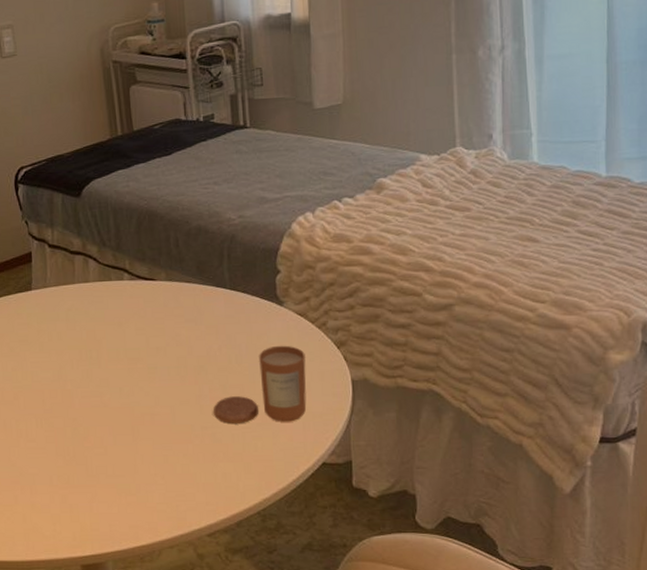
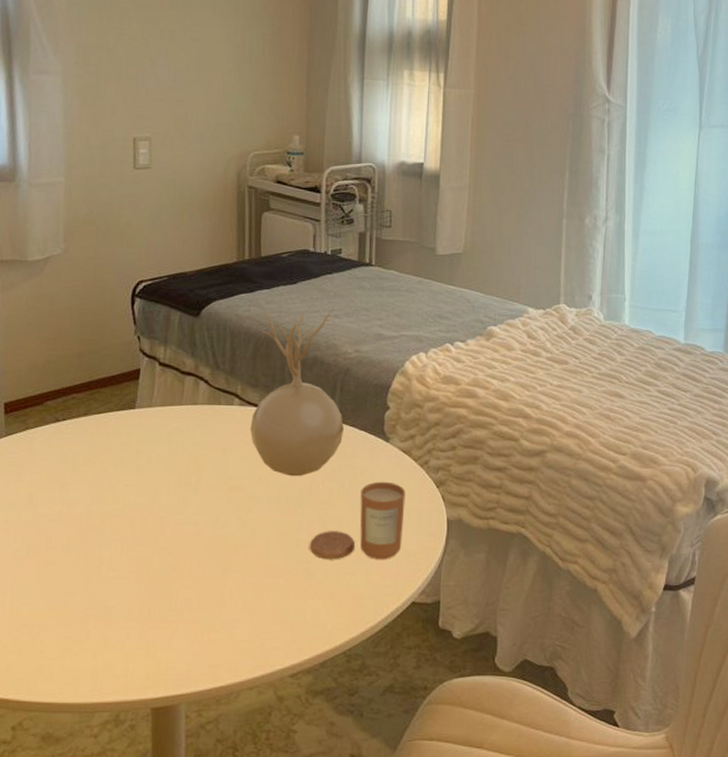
vase: none [140,175,235,346] -> present [250,307,344,477]

